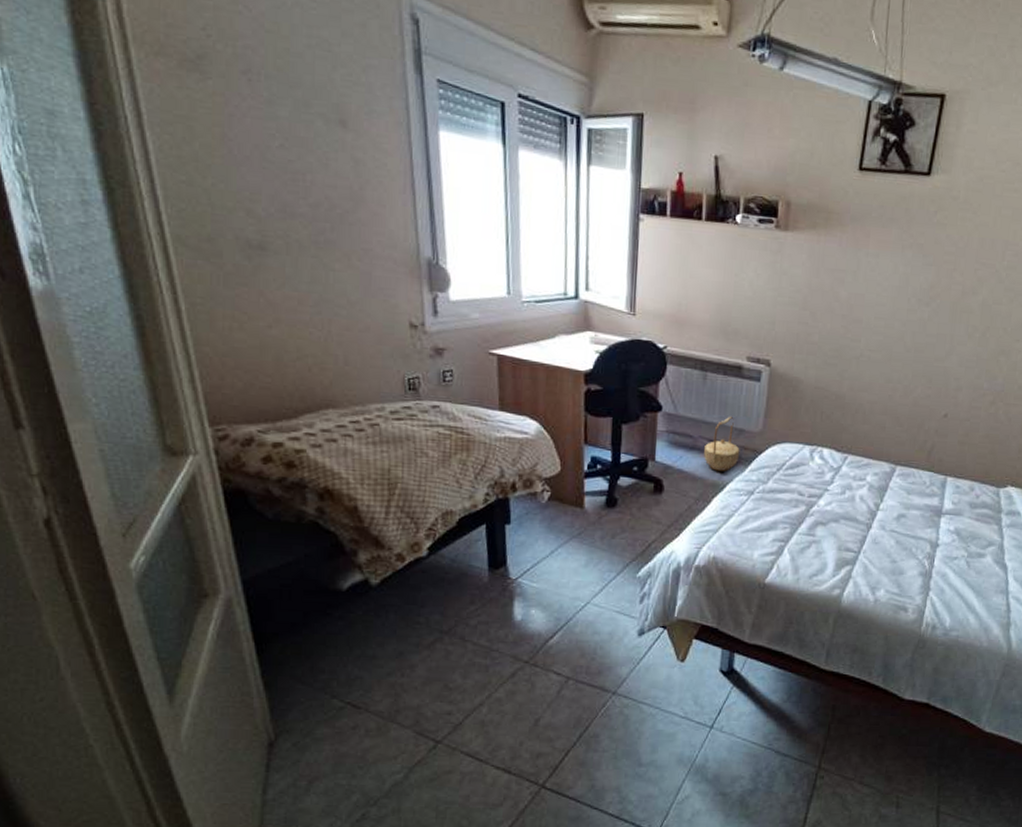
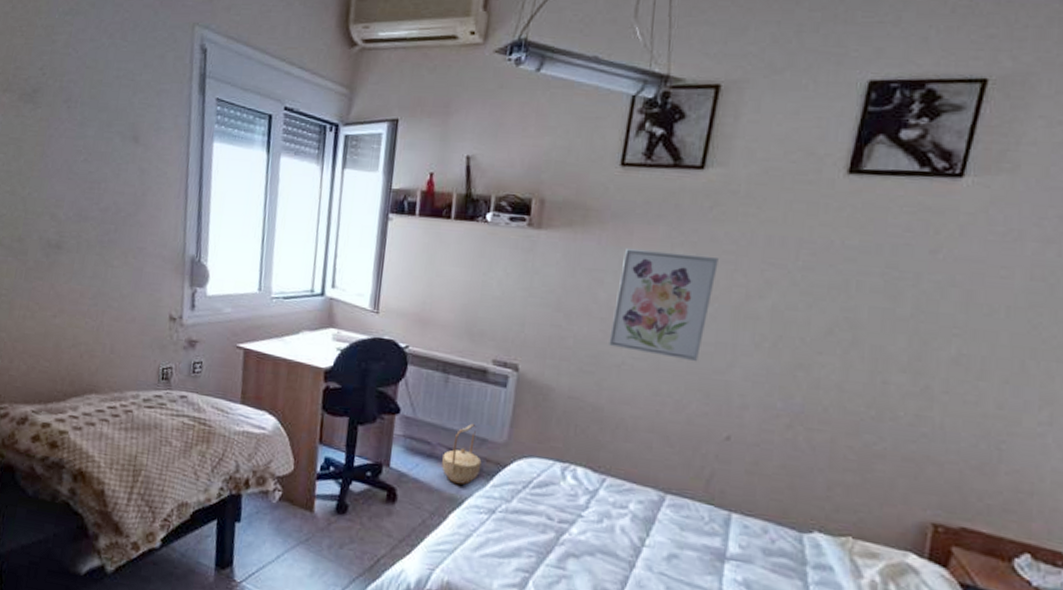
wall art: none [849,250,941,352] -> present [609,249,719,362]

